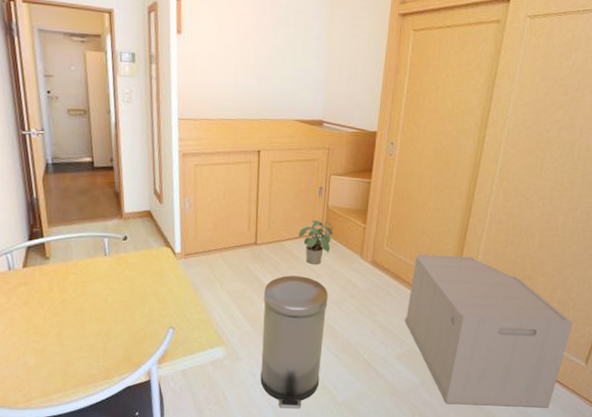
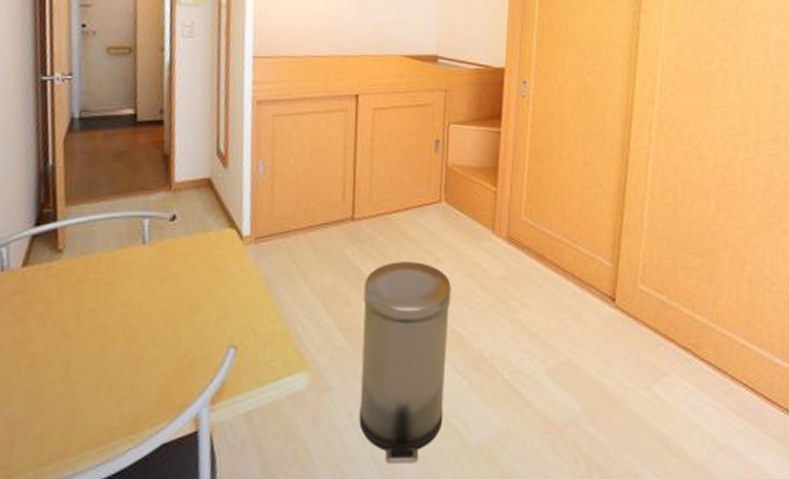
potted plant: present [299,220,333,264] -> none [410,183,455,244]
storage box: present [405,254,573,408] -> none [555,225,772,441]

